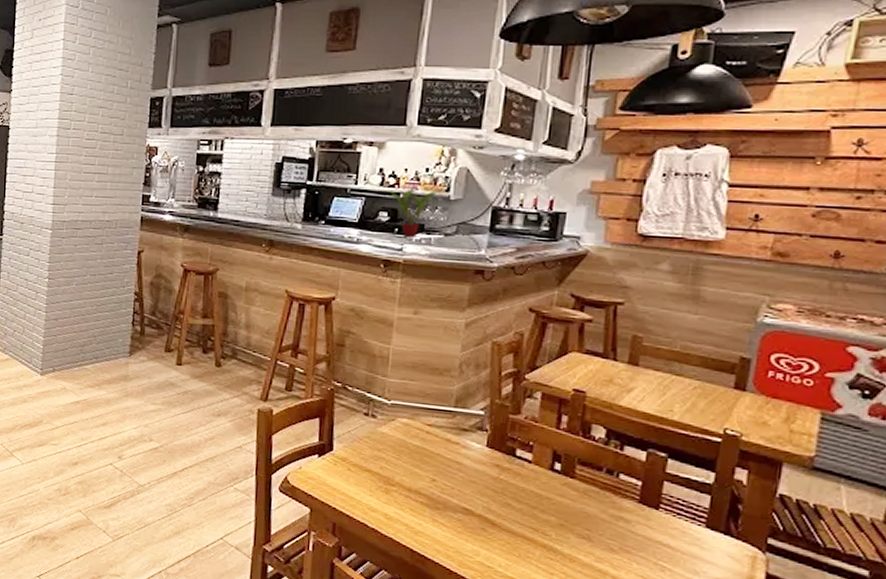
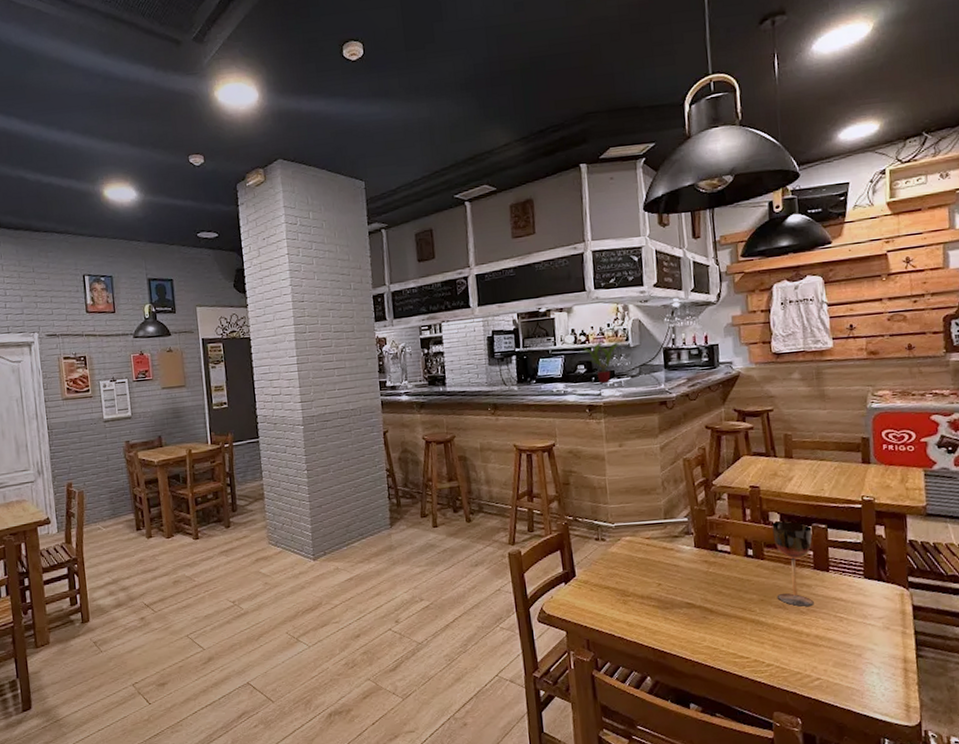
wineglass: none [583,437,646,545] -> present [772,521,814,607]

